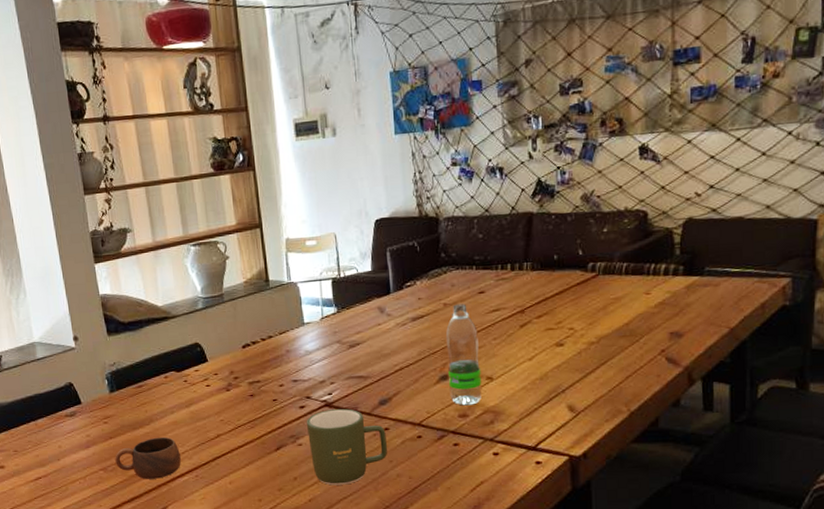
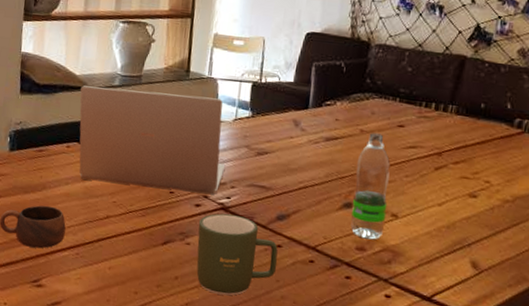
laptop: none [166,301,322,405] -> present [79,85,226,194]

